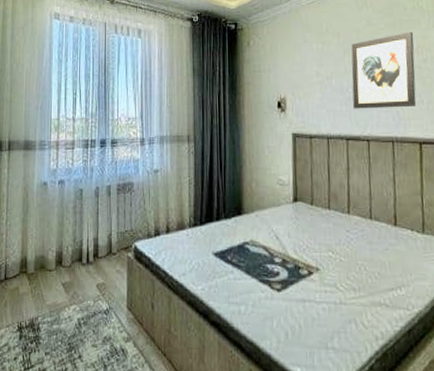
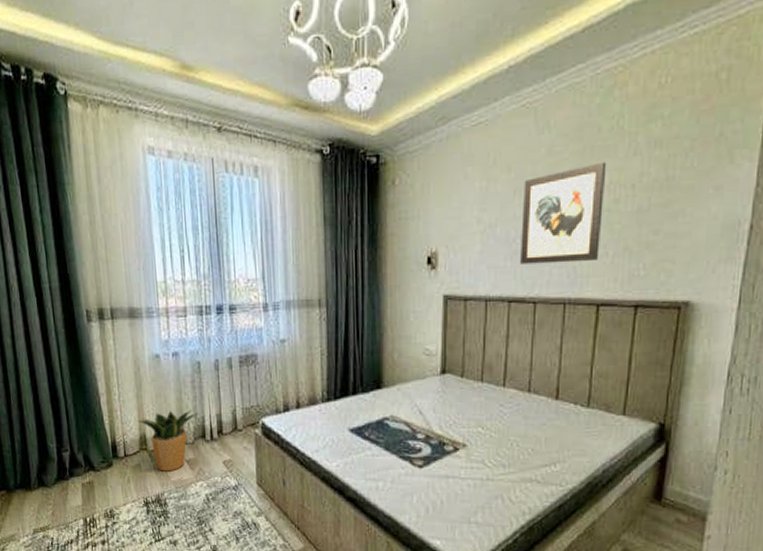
potted plant: none [20,234,78,295] -> present [137,410,199,472]

